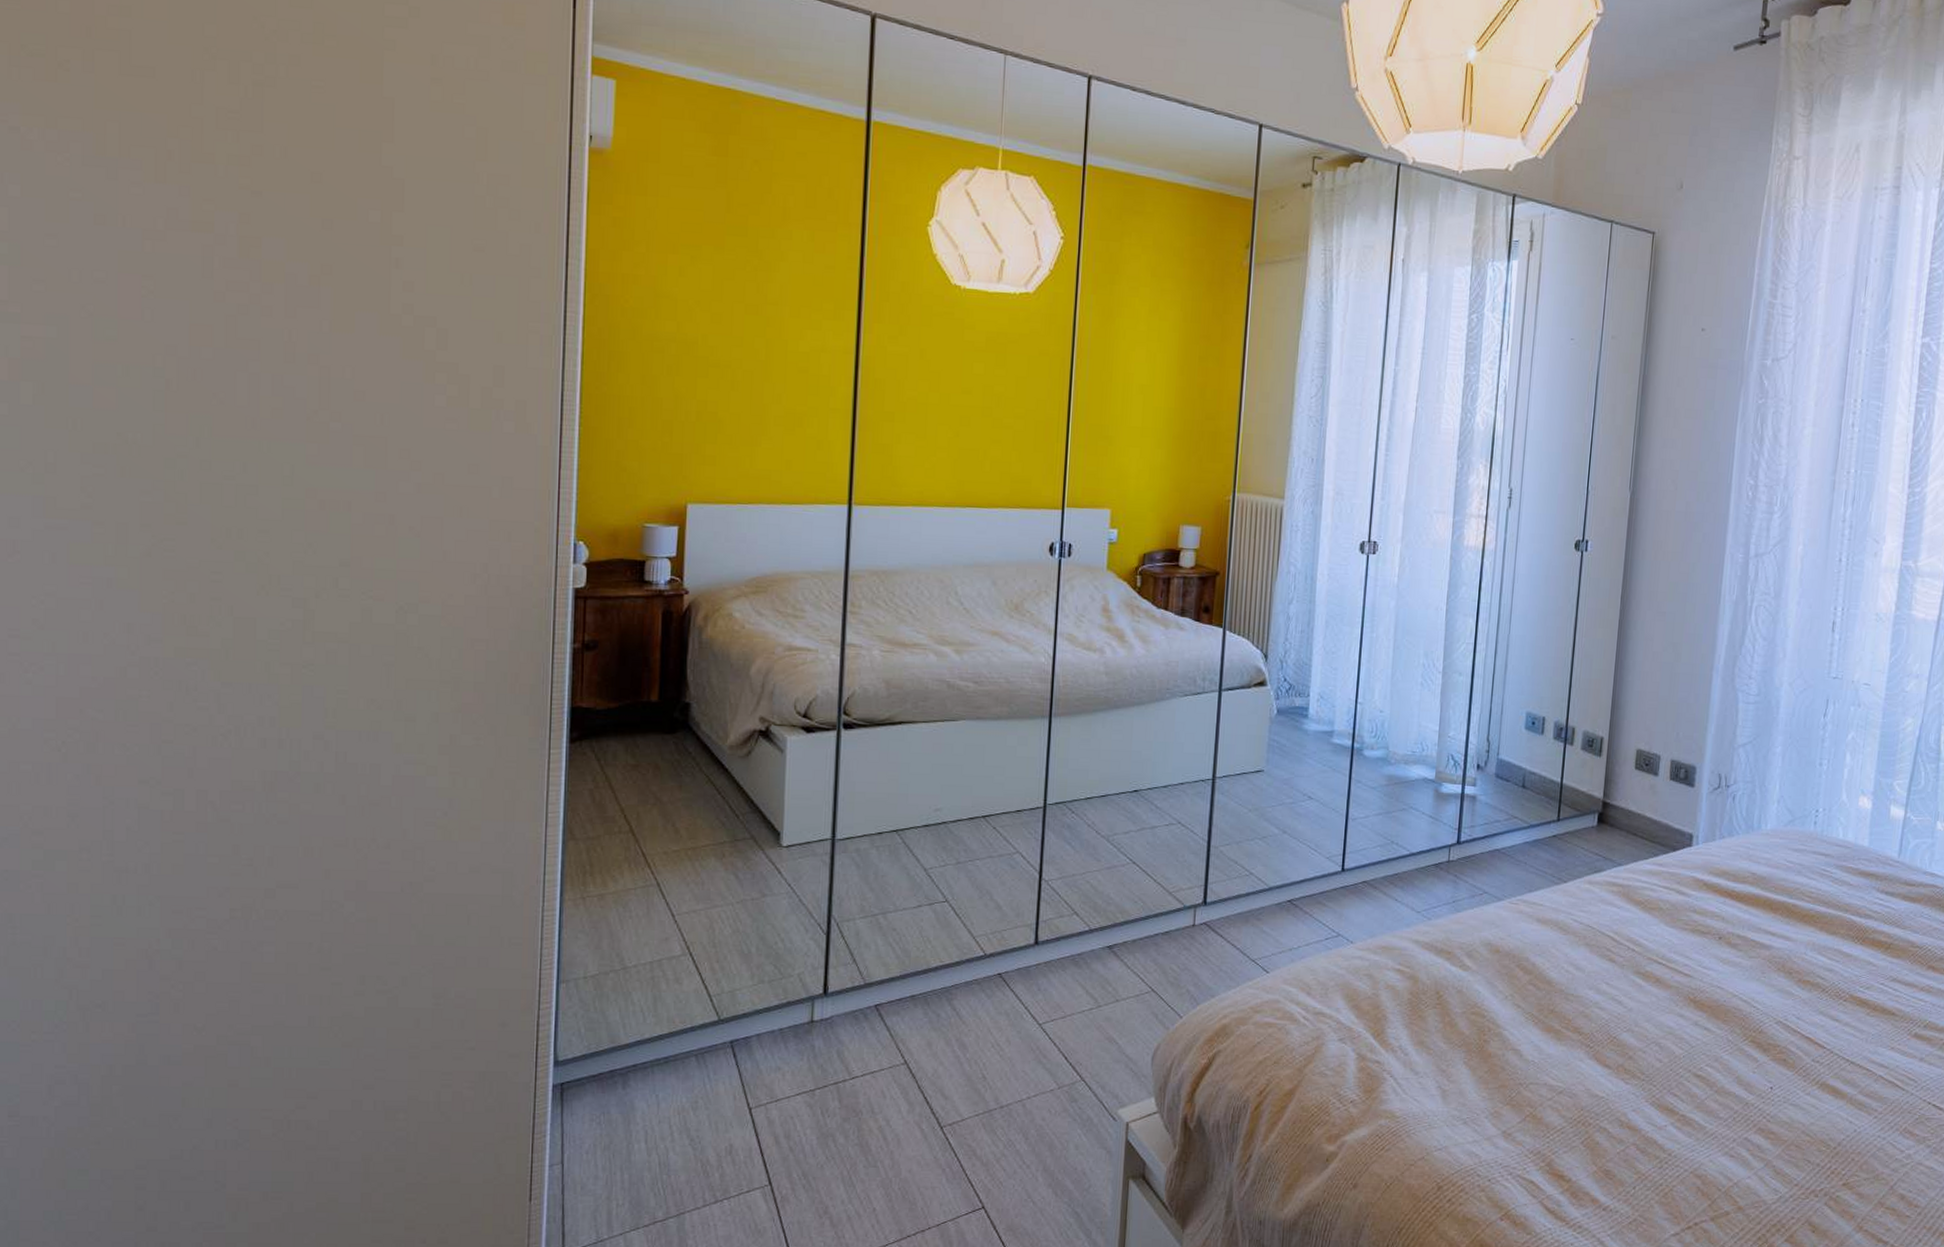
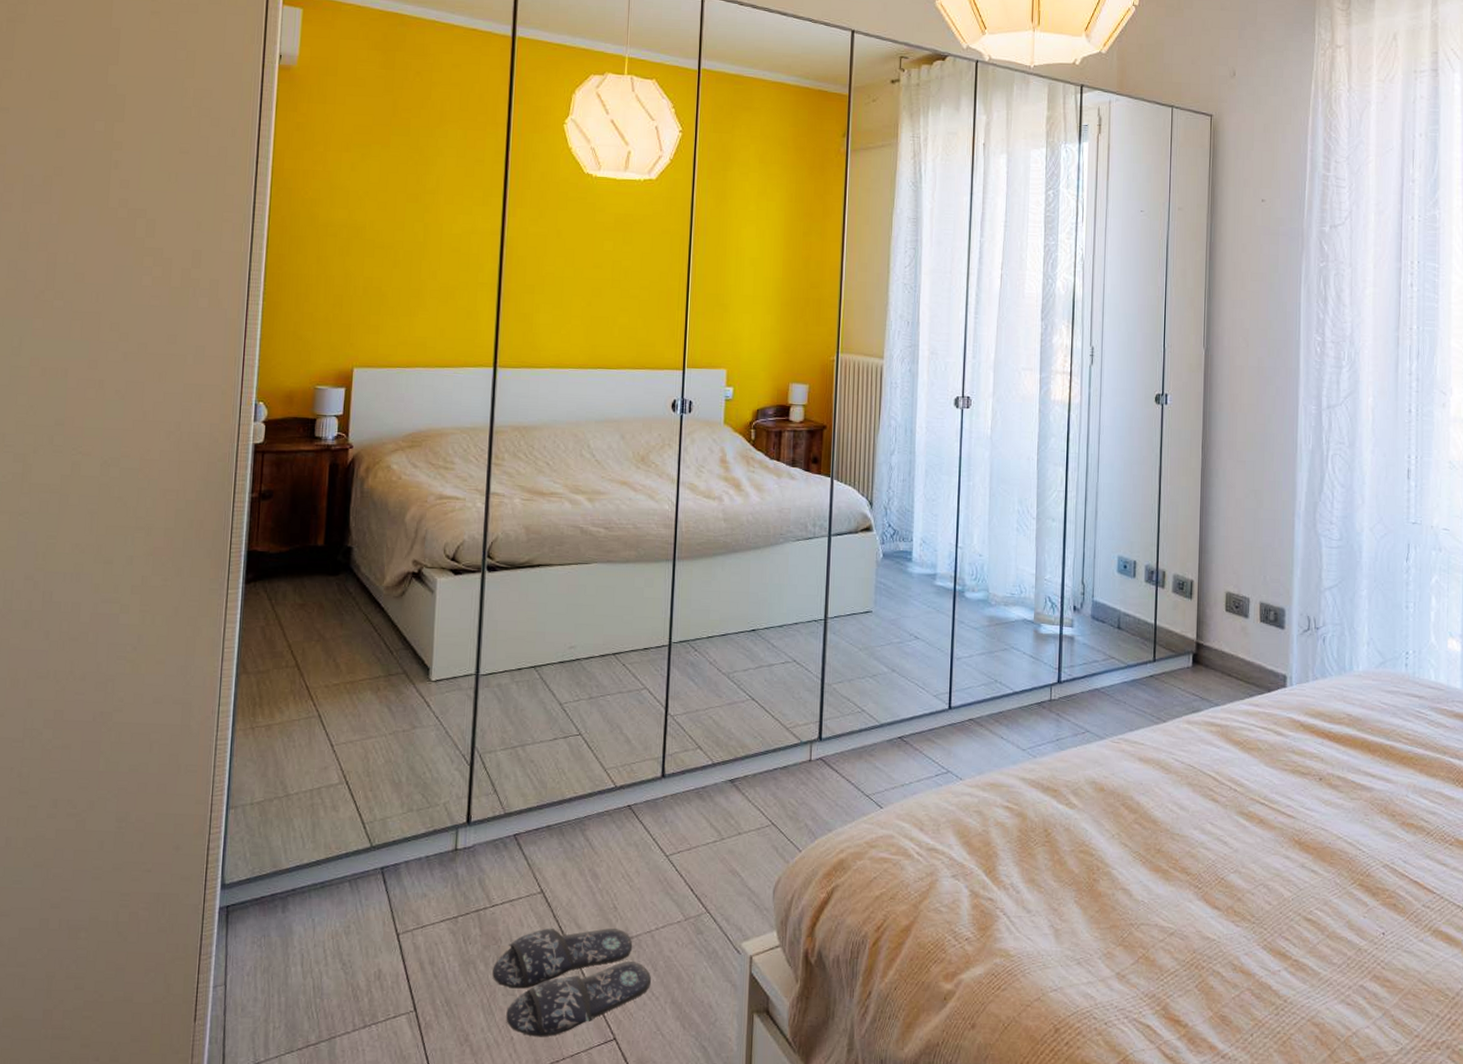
slippers: none [853,1098,1022,1208] -> present [492,928,651,1037]

